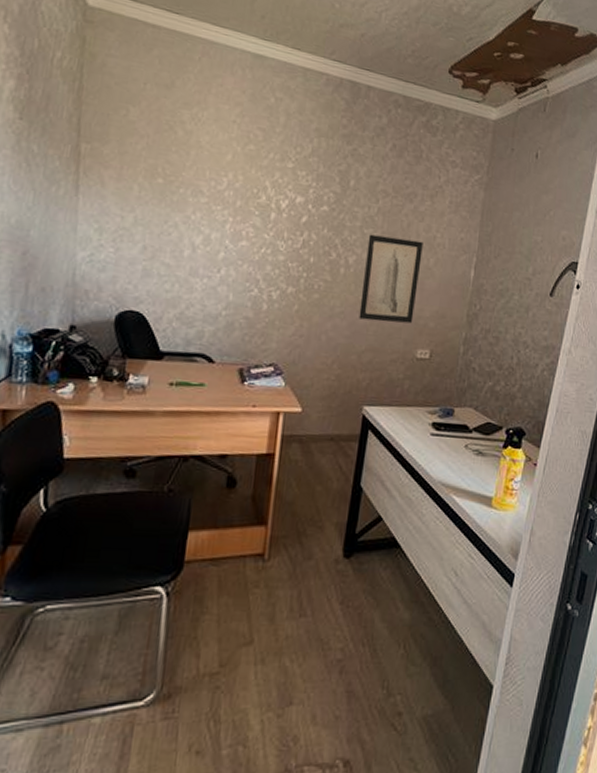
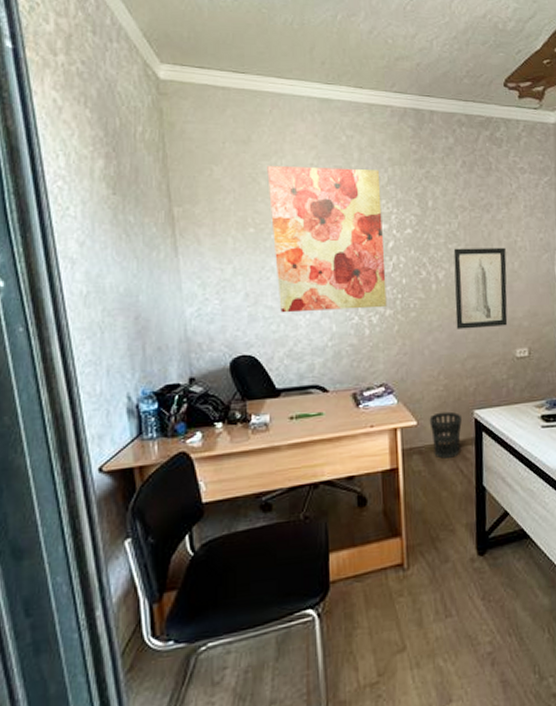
wall art: none [177,115,305,283] -> present [267,165,387,313]
wastebasket: none [314,402,349,452] -> present [429,411,462,459]

